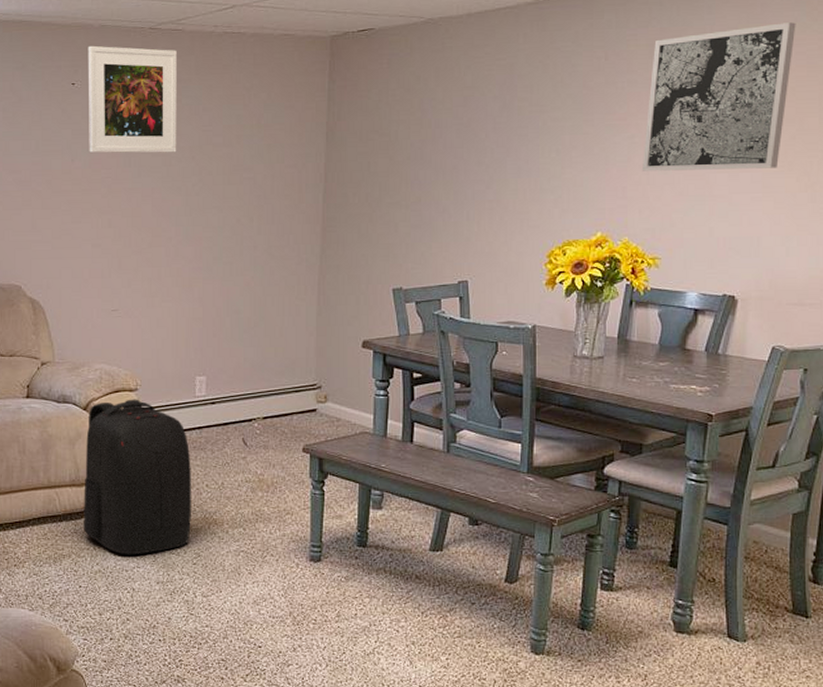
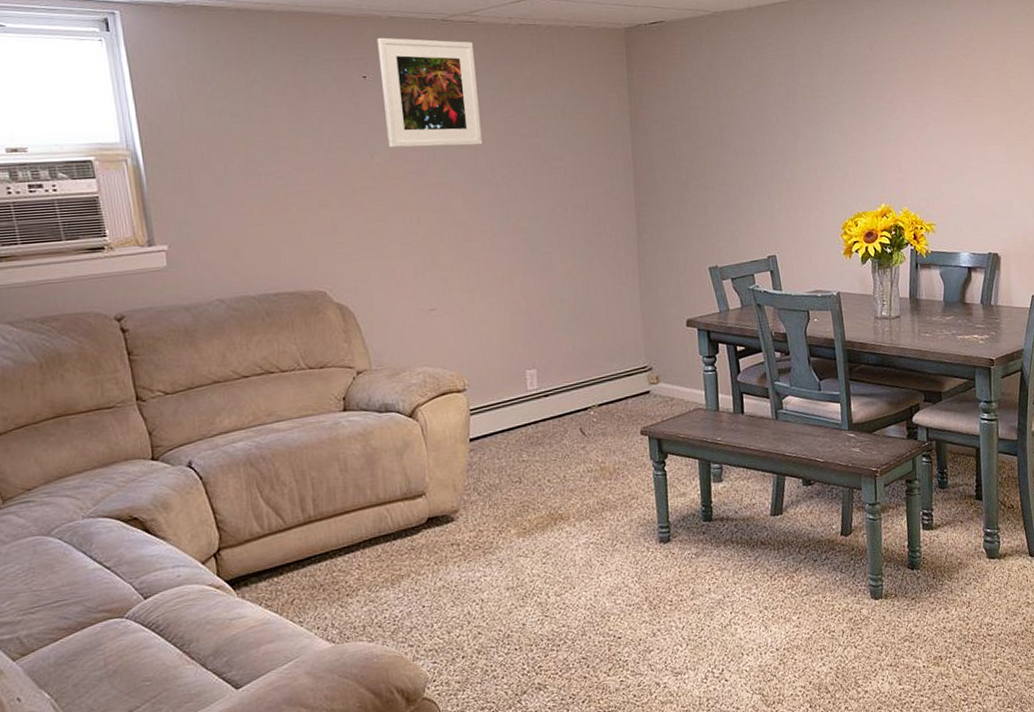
backpack: present [84,399,191,555] -> none [414,399,537,565]
wall art: present [642,22,796,171] -> none [908,17,1017,148]

